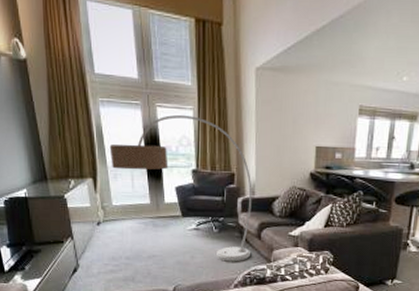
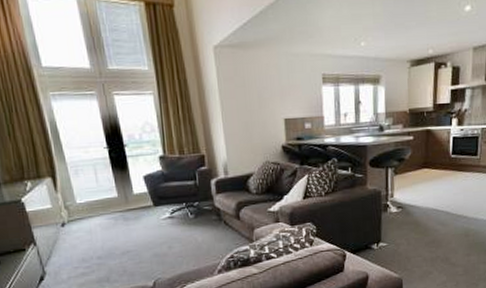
floor lamp: present [109,114,252,262] -> none [66,100,231,248]

